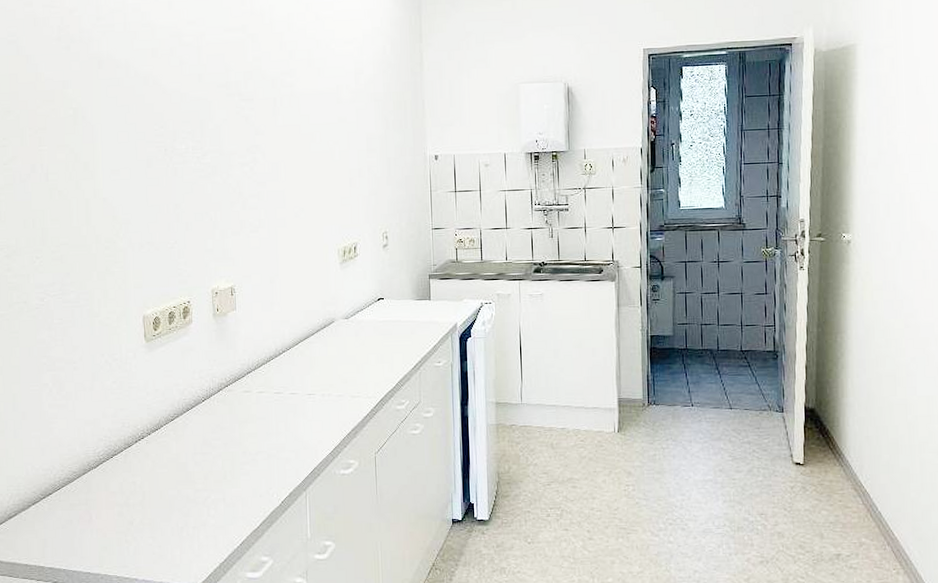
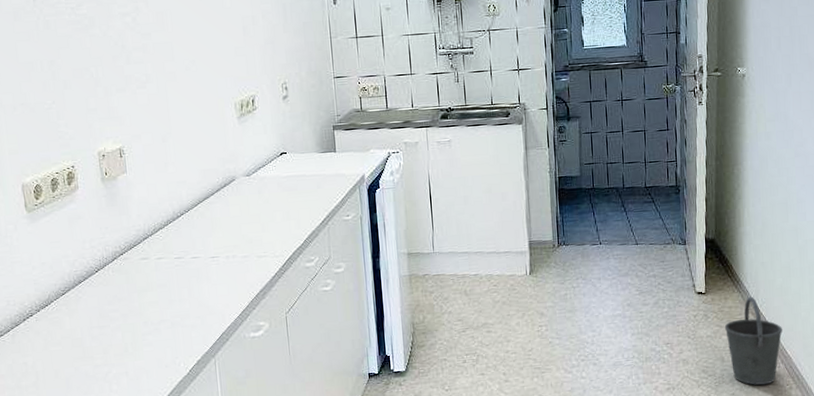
bucket: none [824,471,889,567] -> present [724,296,782,385]

